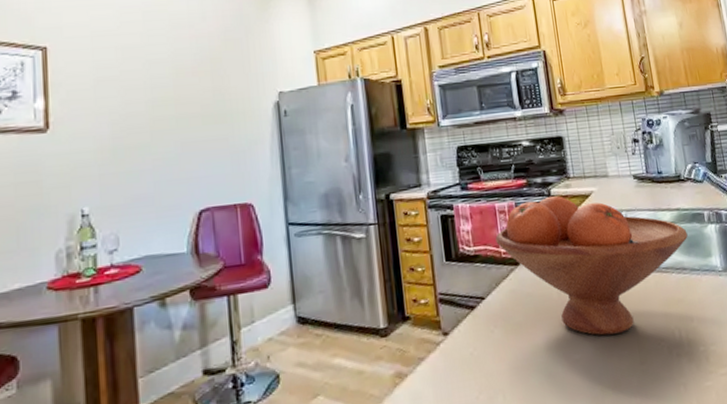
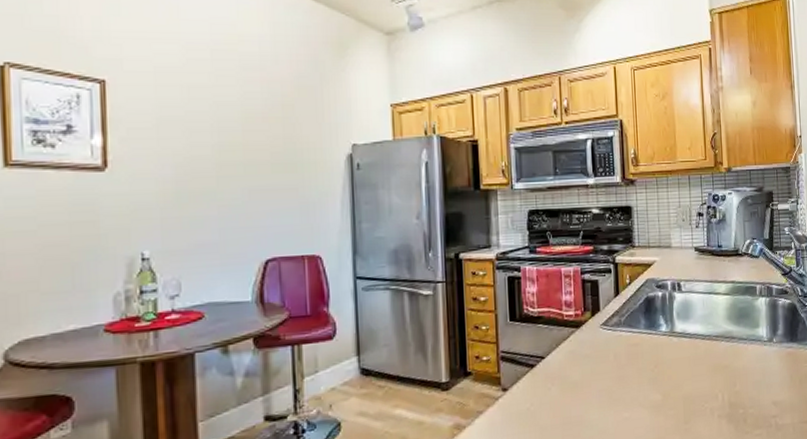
fruit bowl: present [495,196,688,336] -> none [559,263,740,396]

